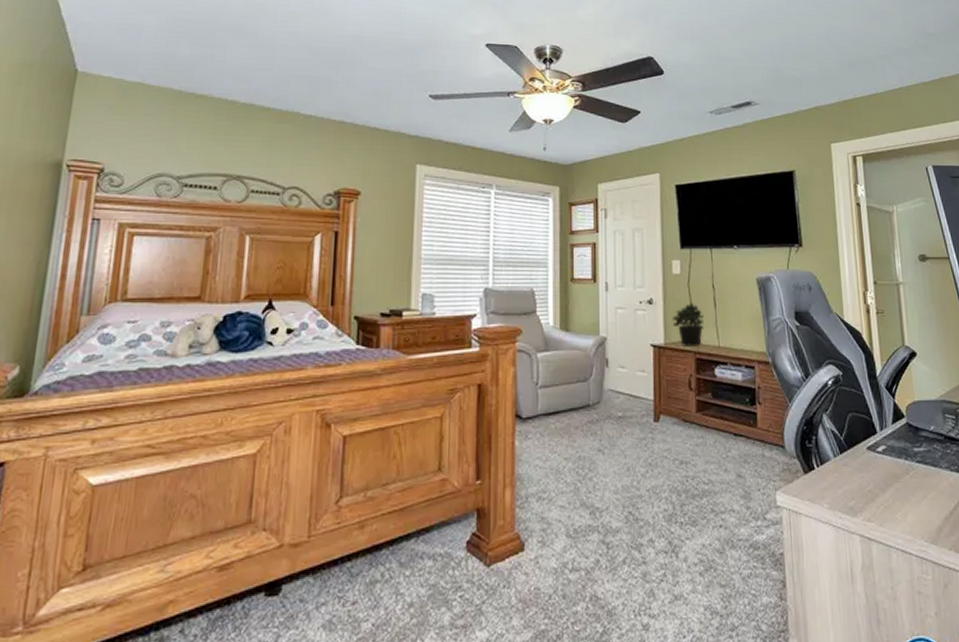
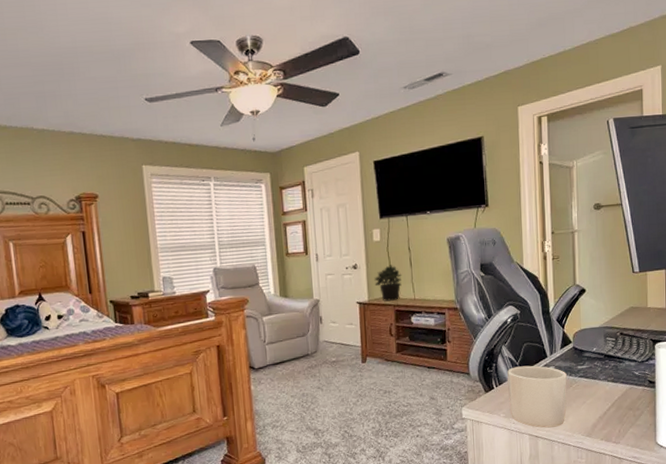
mug: none [830,442,904,528] -> present [507,365,568,428]

